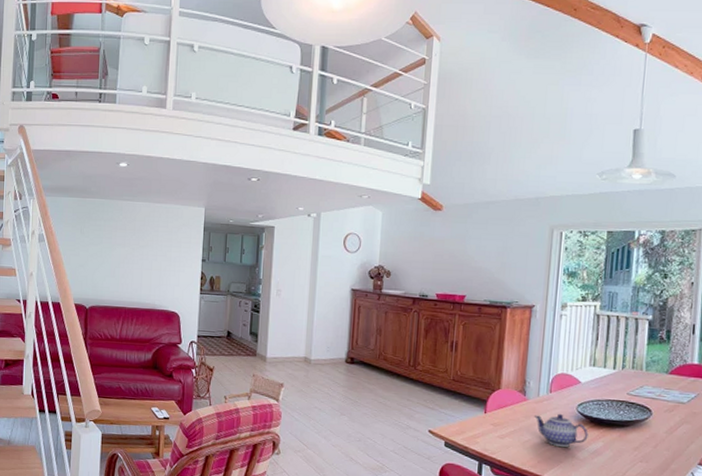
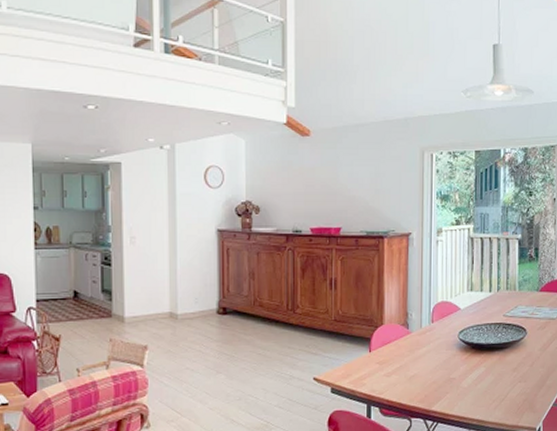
teapot: present [533,413,588,448] -> none [417,343,471,378]

